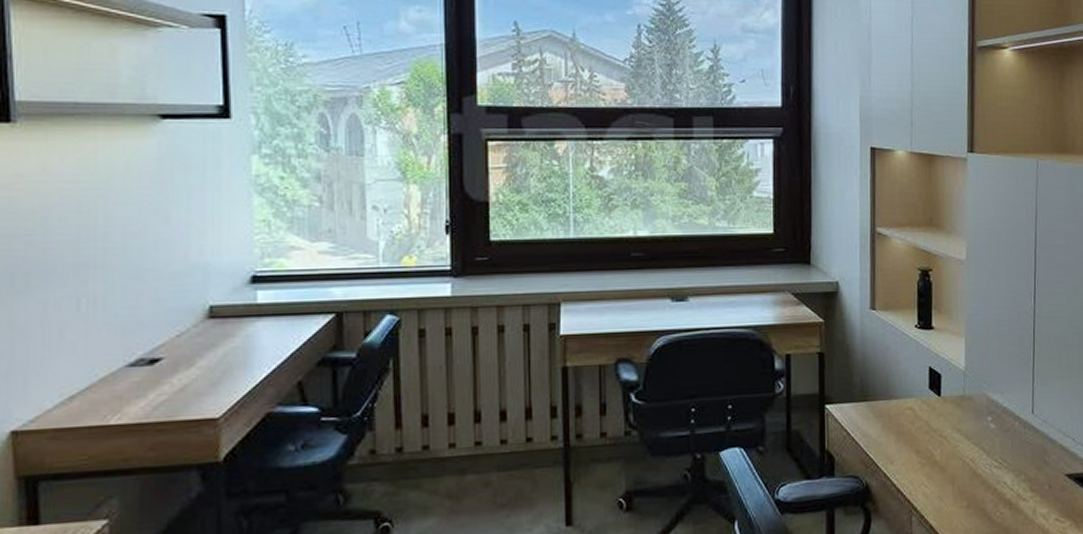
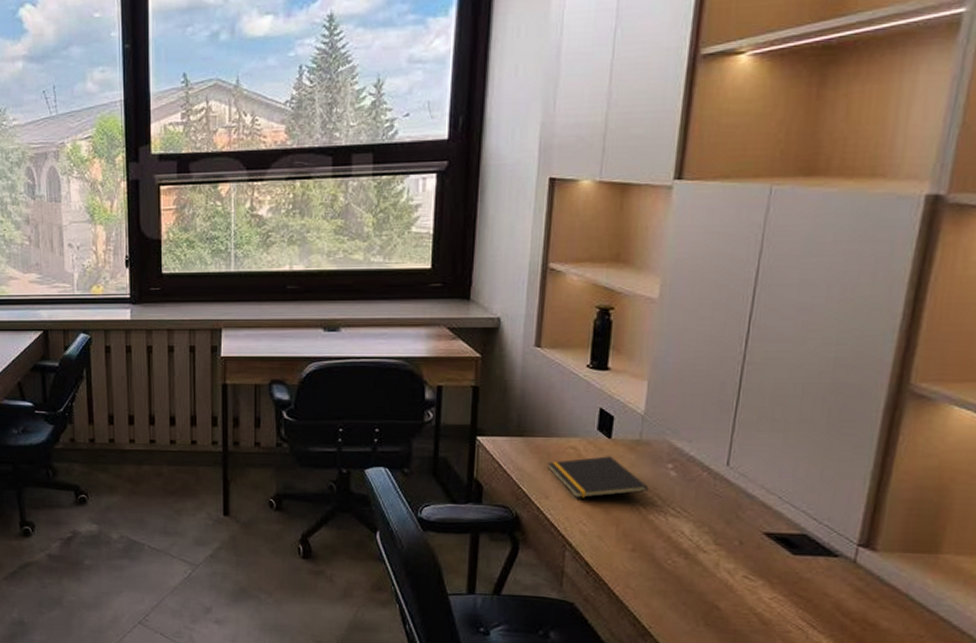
notepad: none [890,414,975,459] -> present [548,456,649,498]

